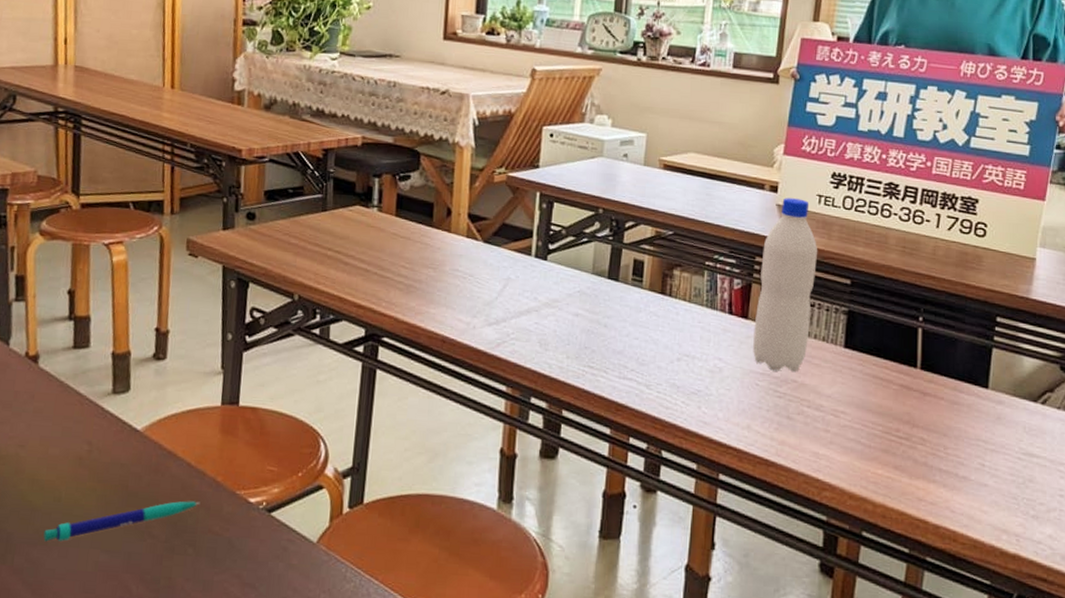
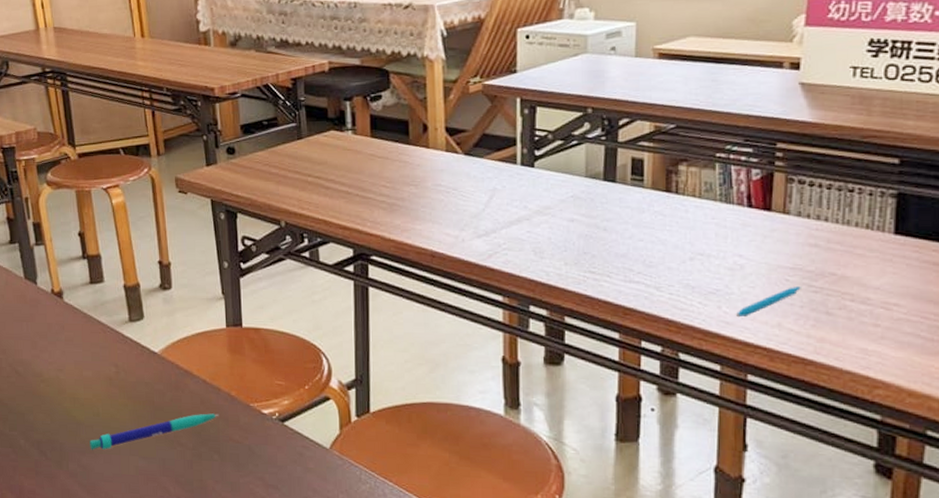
pen: none [713,390,768,419] -> present [736,285,801,318]
water bottle: present [753,198,818,372] -> none [779,73,856,265]

